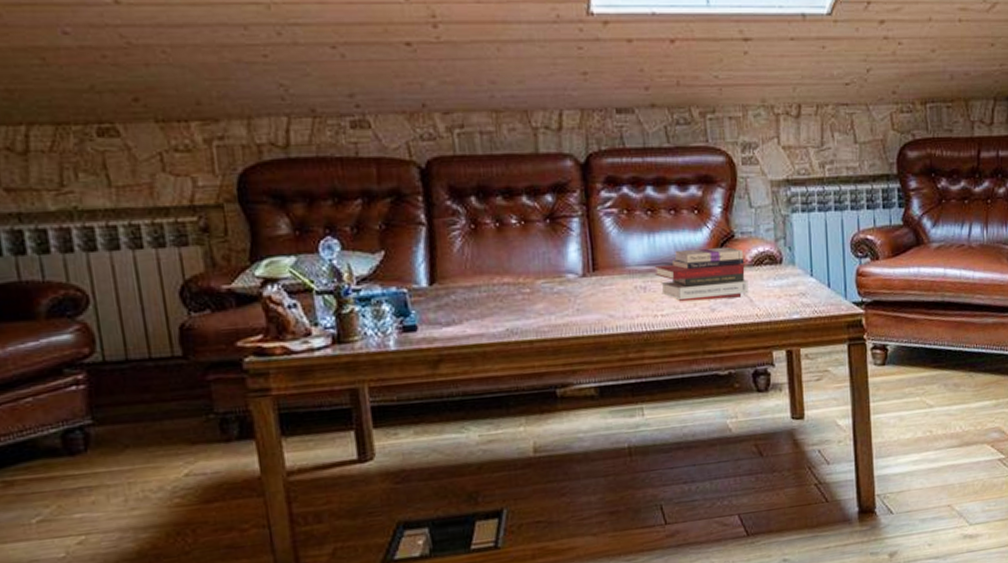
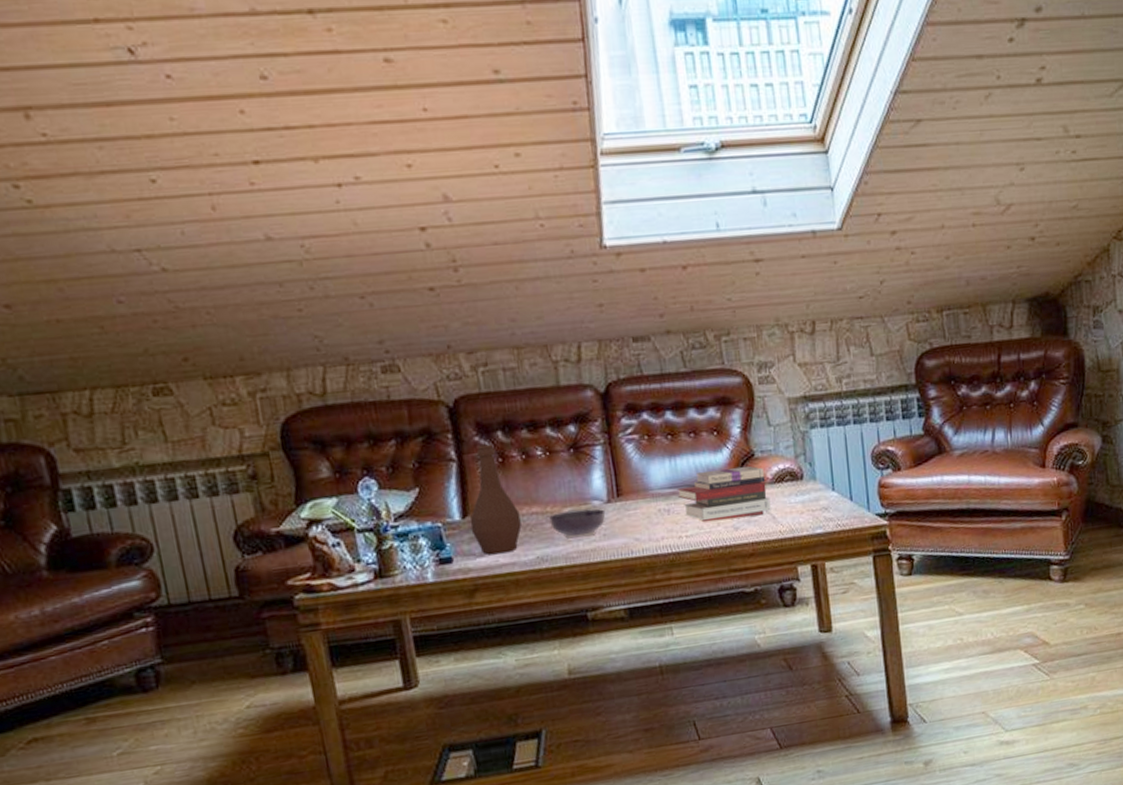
vase: none [437,209,492,325] -> present [469,444,522,555]
bowl: none [521,282,580,312] -> present [549,508,606,539]

